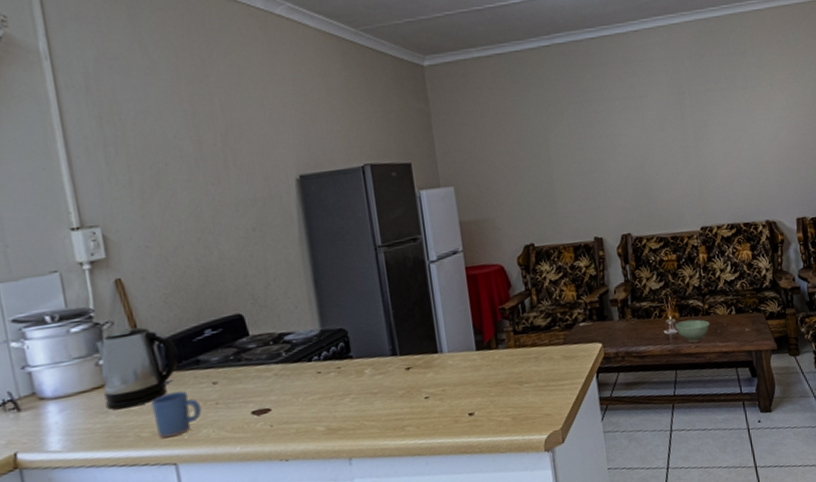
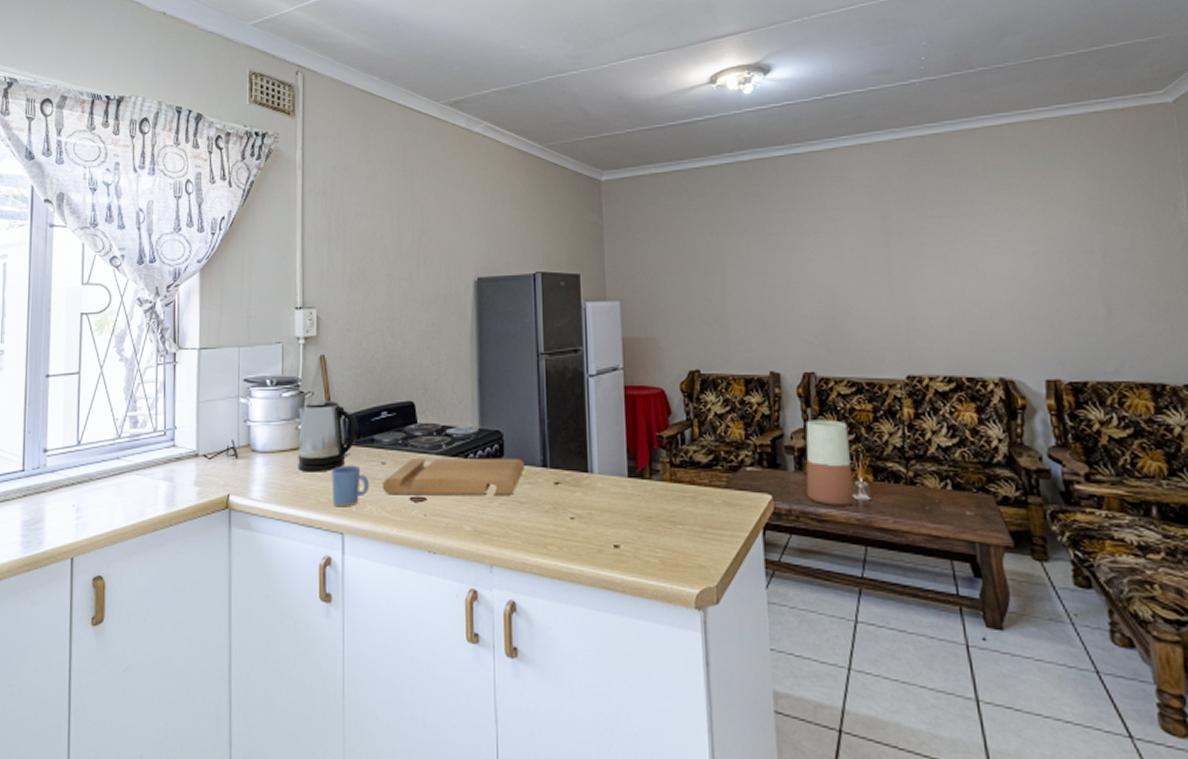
cutting board: none [216,351,375,414] -> present [382,457,526,496]
vase: none [625,272,666,344] -> present [805,420,855,506]
bowl: present [674,319,710,344] -> none [866,487,916,517]

